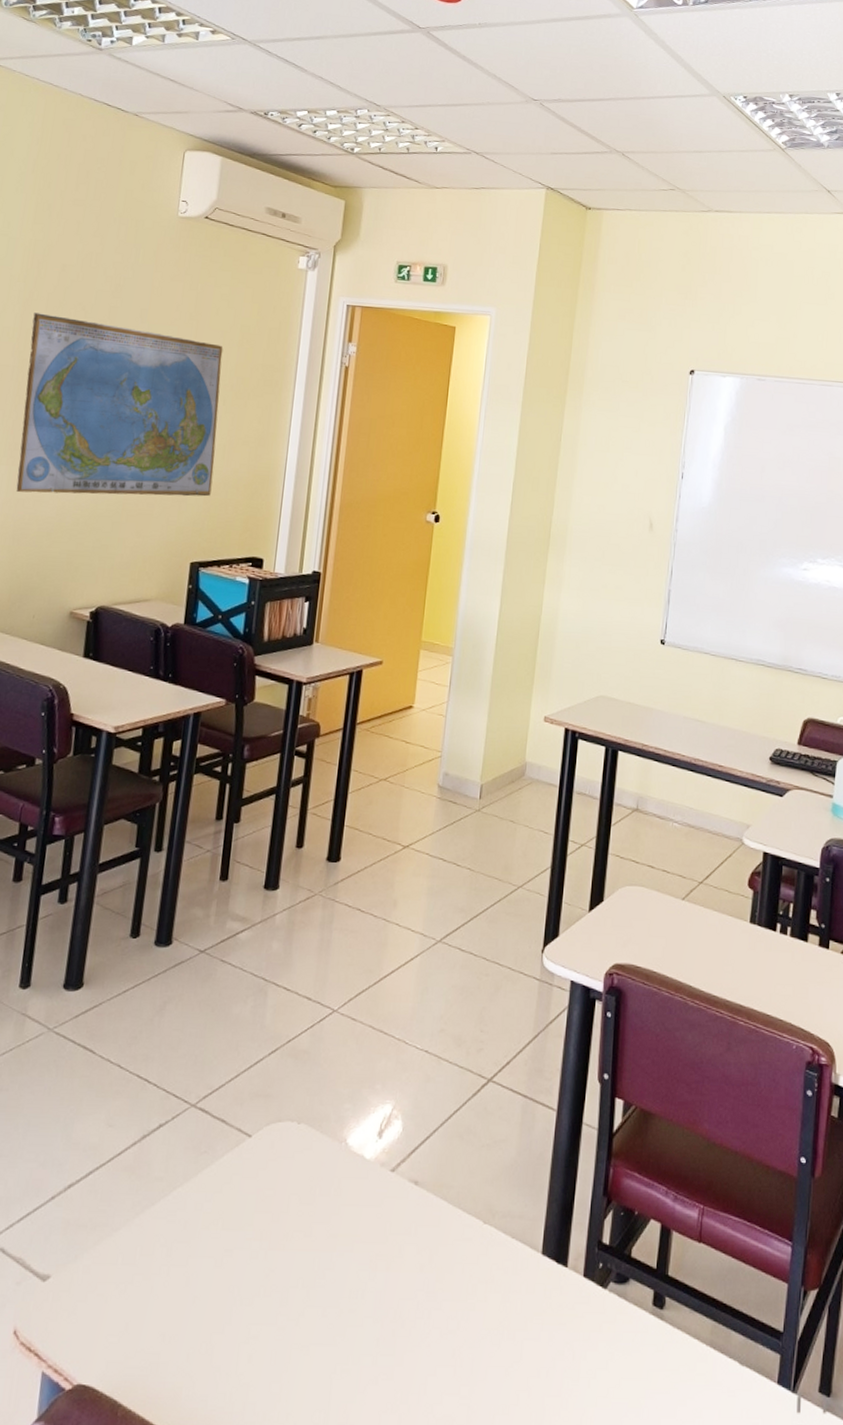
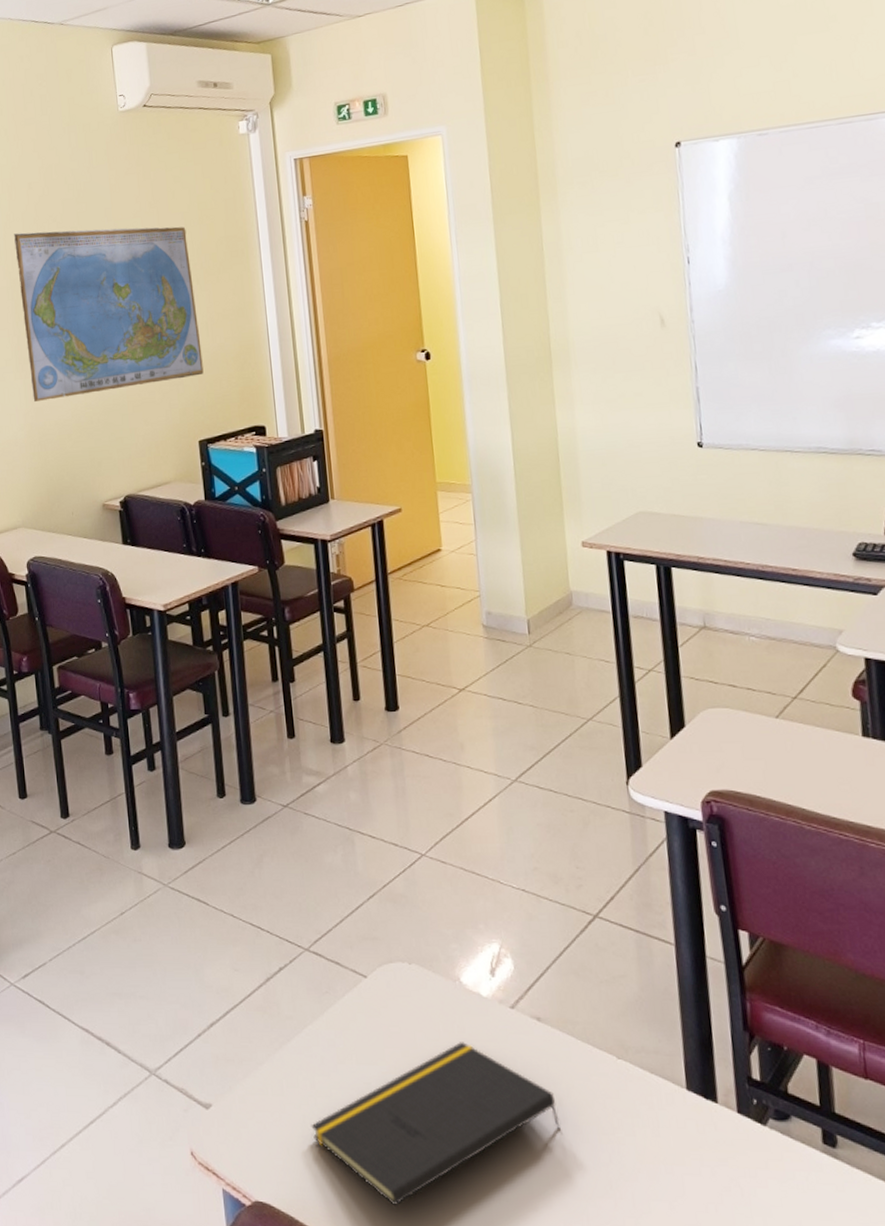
notepad: none [158,1206,417,1384] -> present [311,1042,560,1206]

